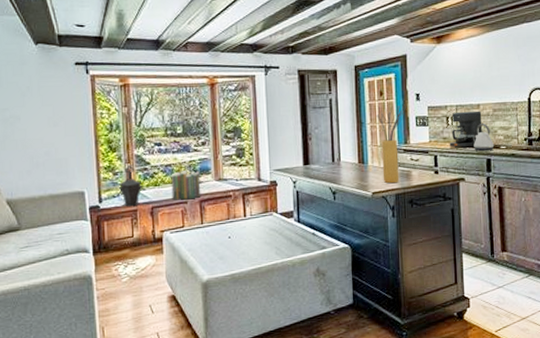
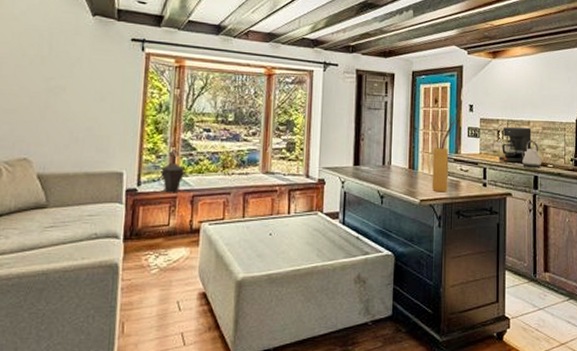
books: present [171,170,201,201] -> none [215,160,247,191]

